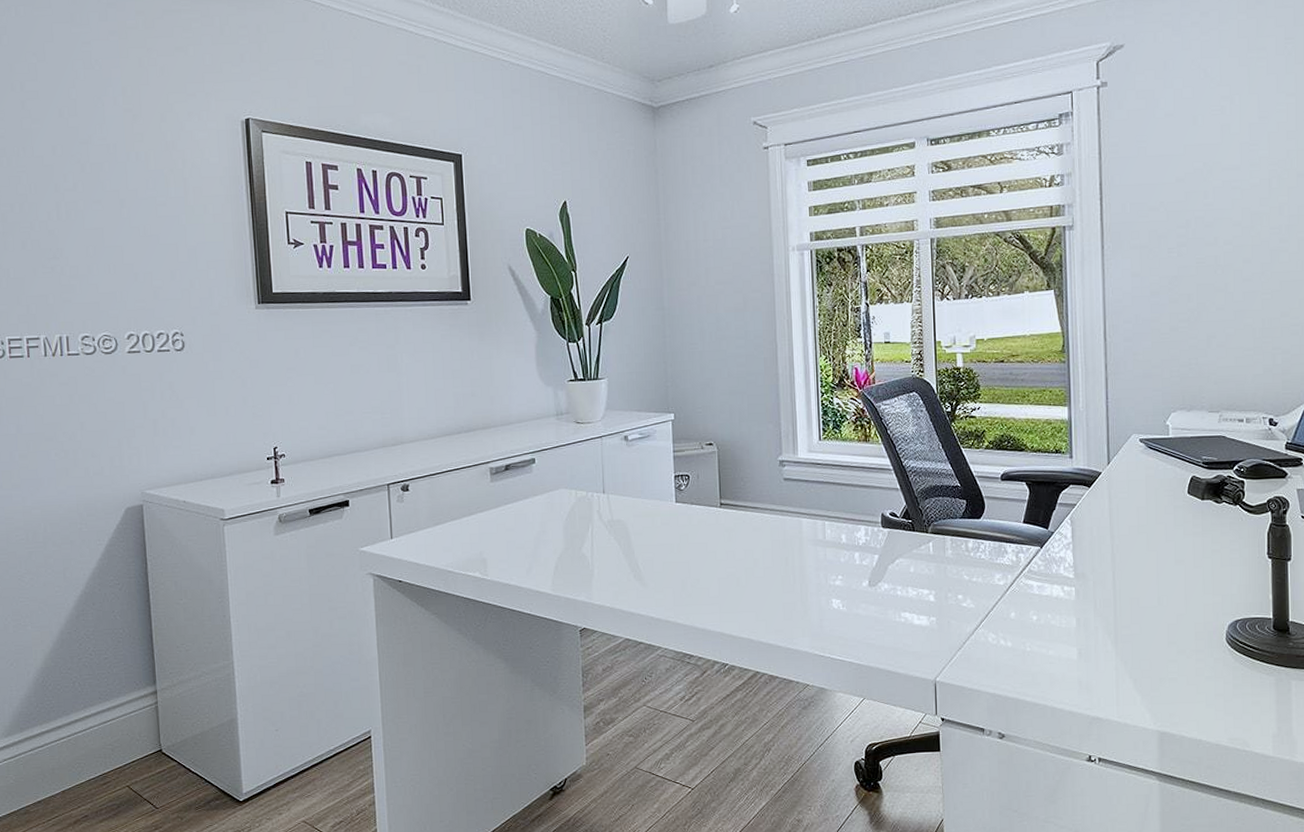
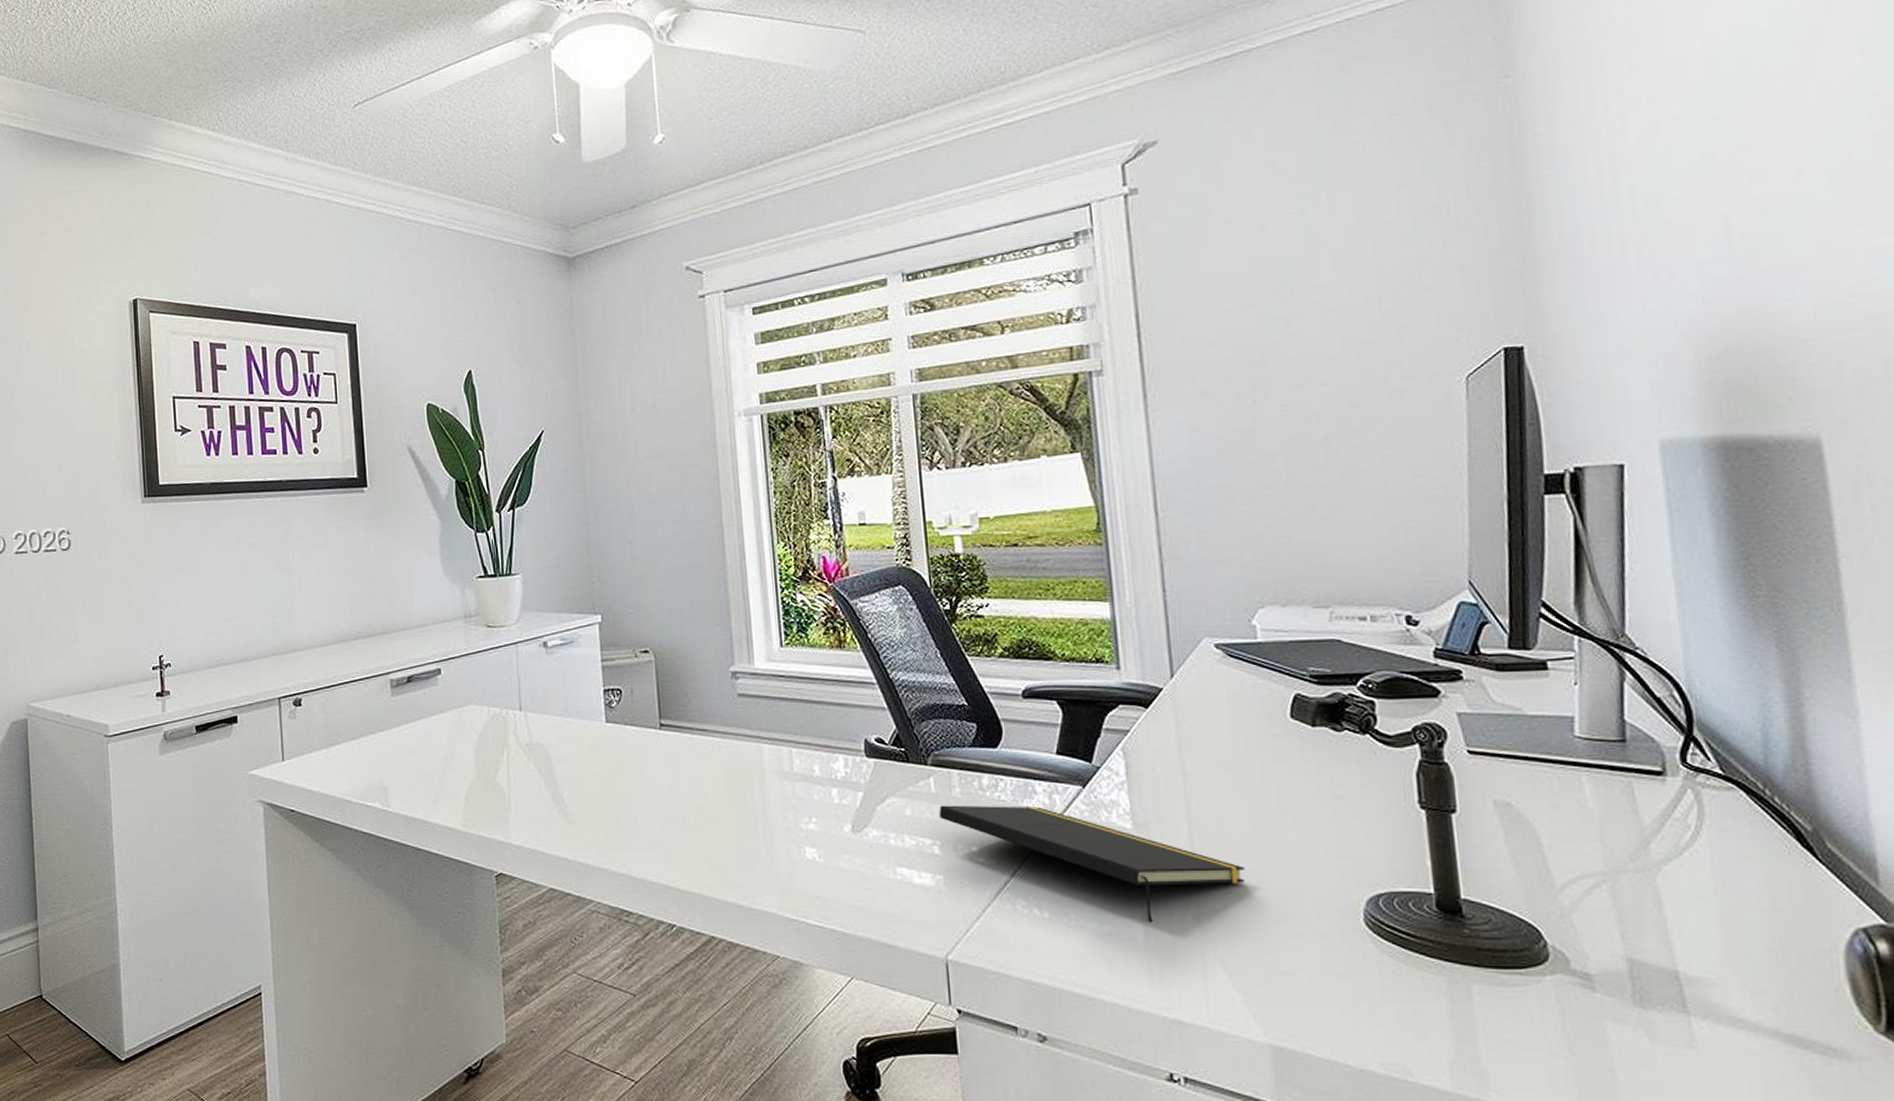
notepad: none [935,563,1150,647] -> present [938,805,1245,923]

